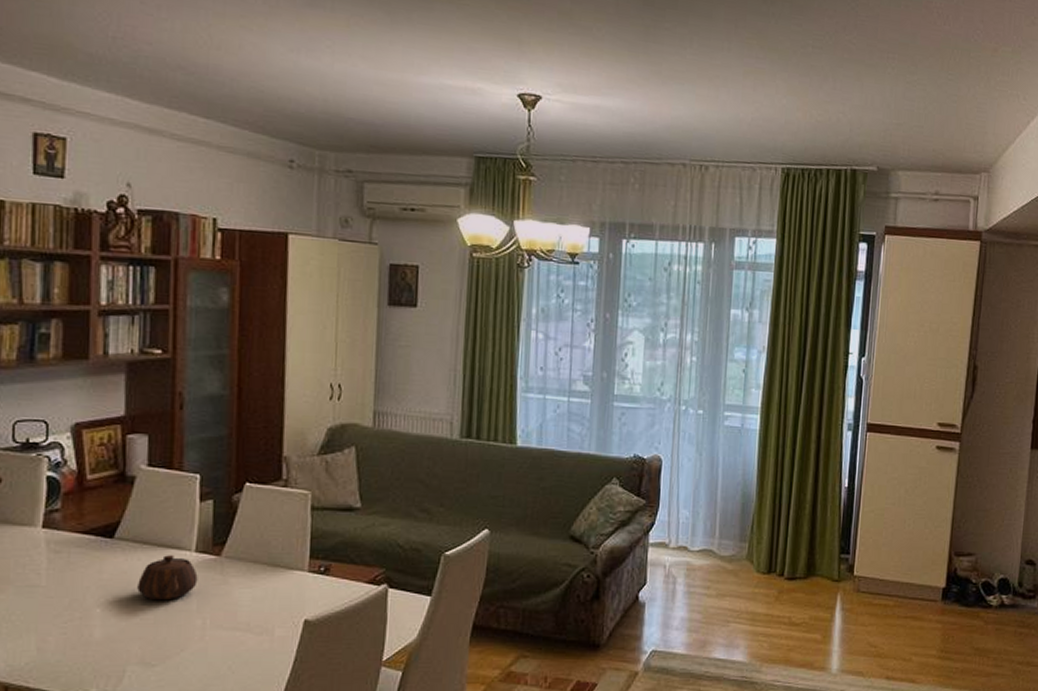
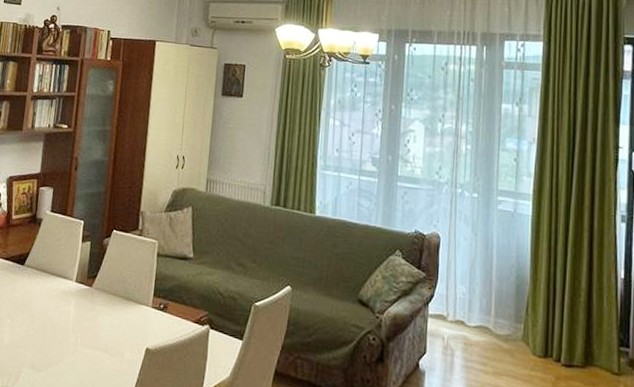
teapot: present [137,555,198,601] -> none [35,282,76,319]

